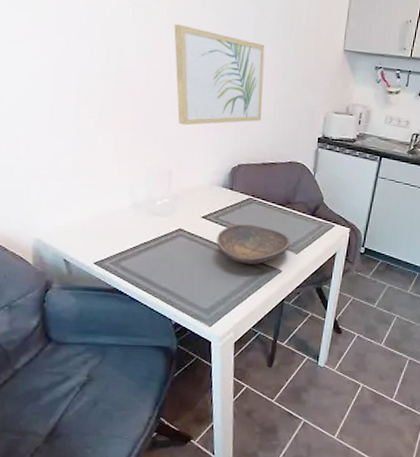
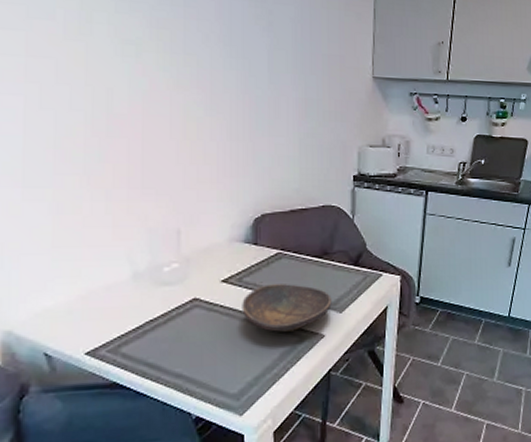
wall art: present [174,23,265,126] -> none [173,59,285,174]

